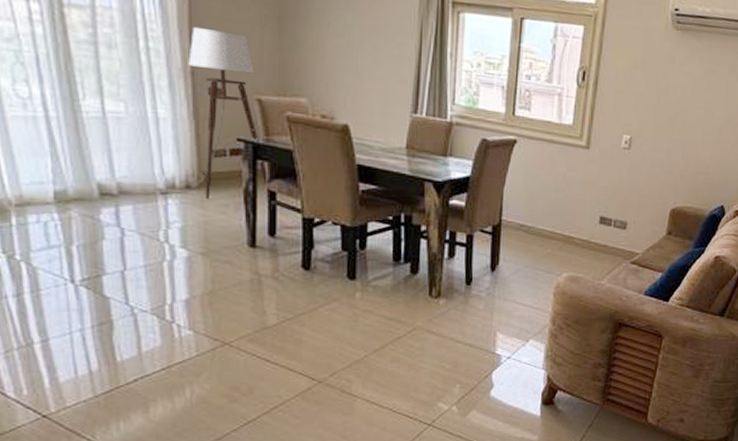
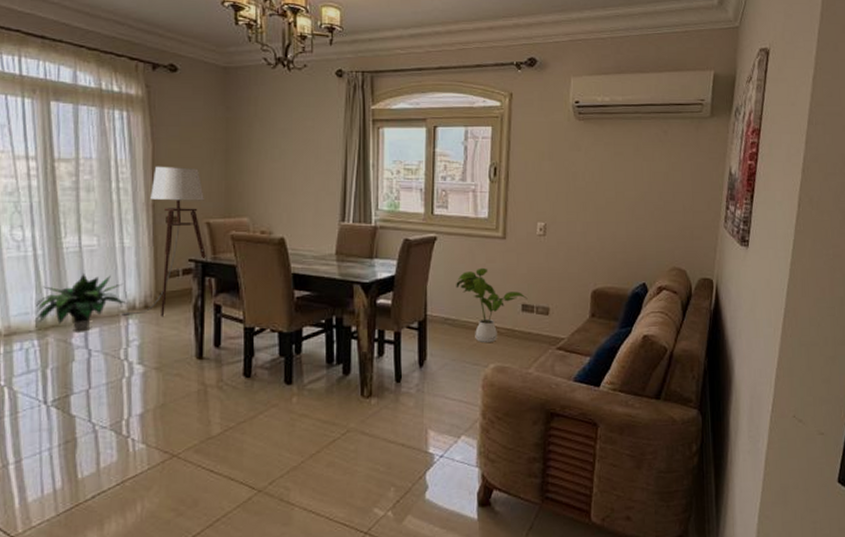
potted plant: none [51,144,166,209] -> present [34,274,128,332]
house plant: none [534,176,606,252] -> present [456,267,528,342]

